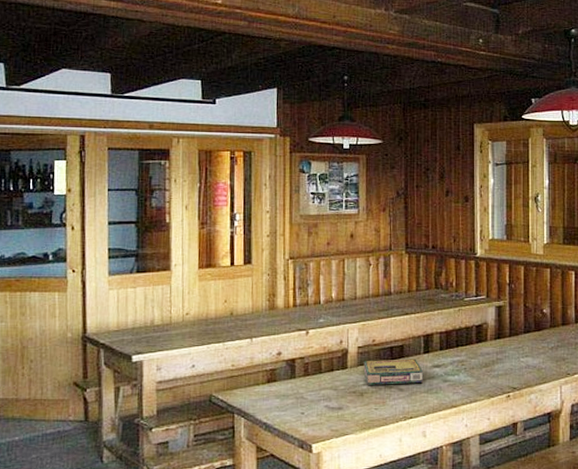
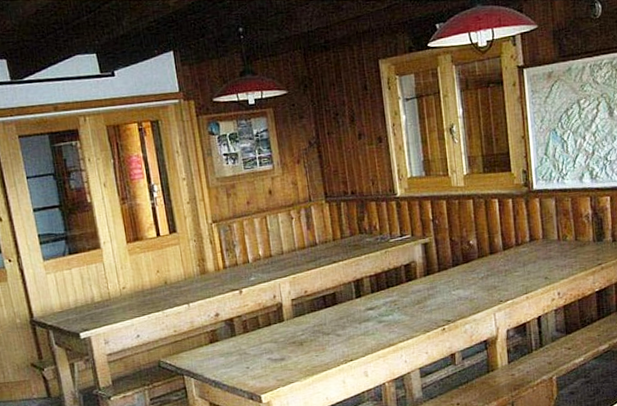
video game box: present [363,358,424,385] -> none [299,304,360,335]

